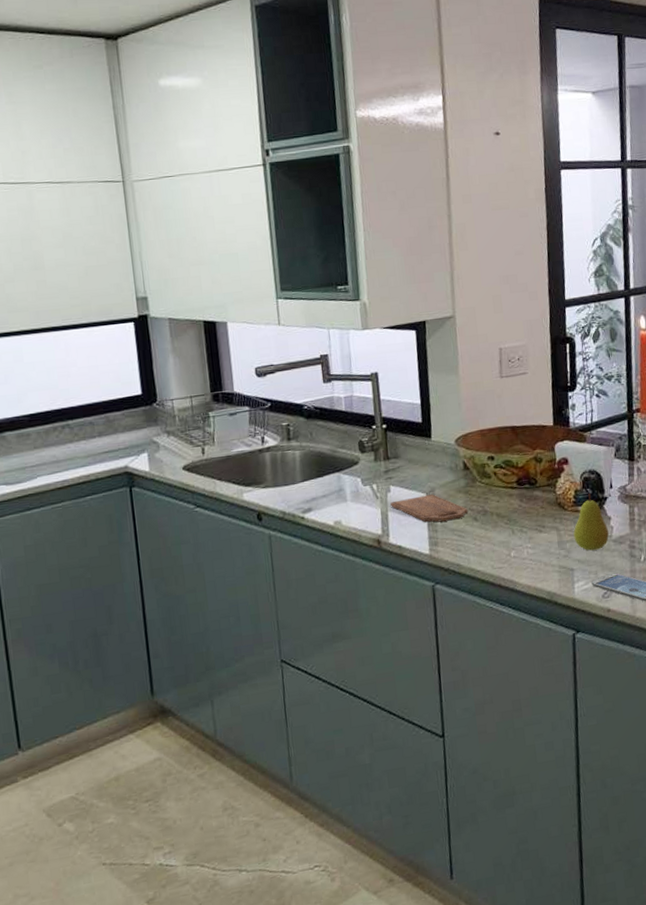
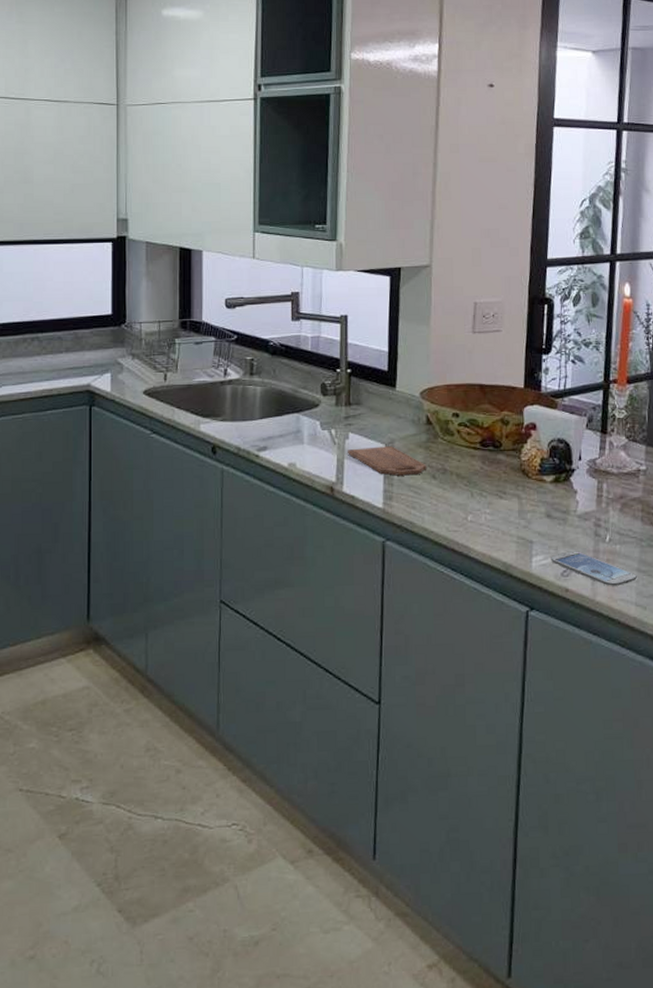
fruit: present [573,493,609,551] -> none [536,463,573,524]

